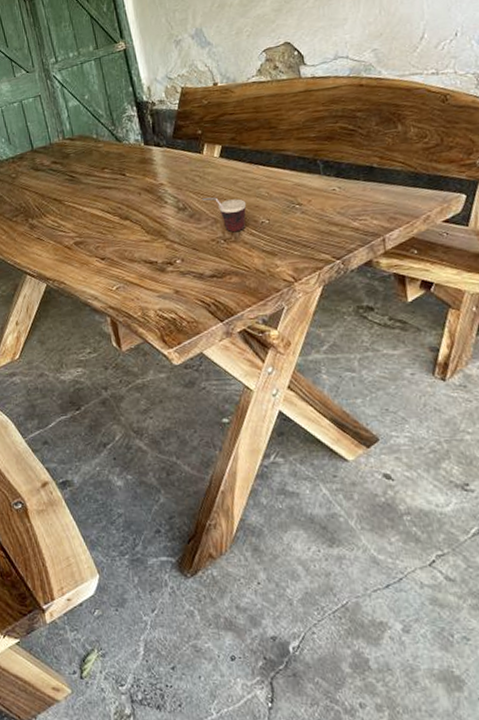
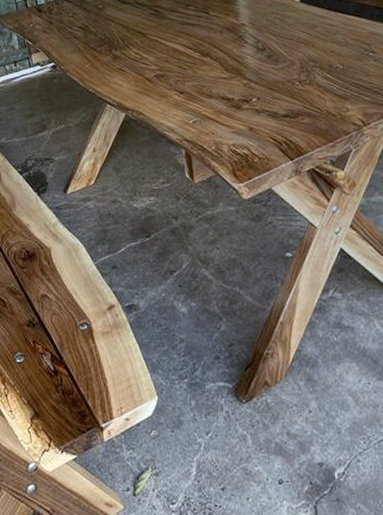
cup: present [201,197,247,232] -> none [280,40,323,75]

